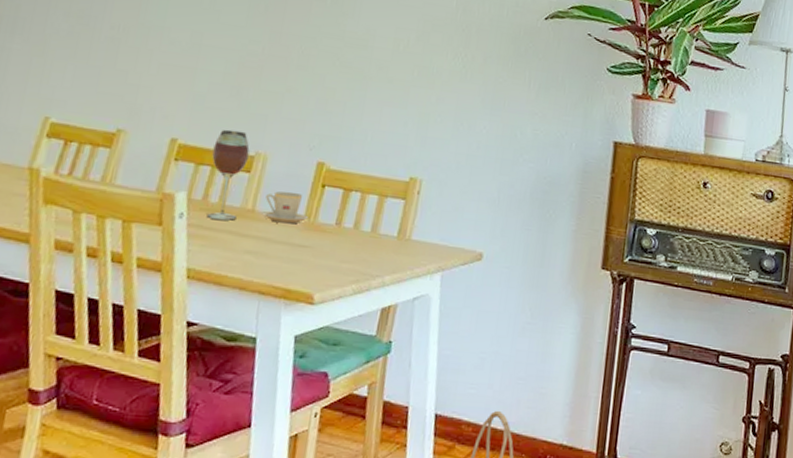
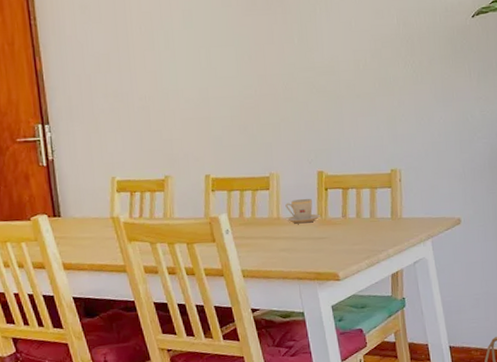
wineglass: present [206,129,250,221] -> none [237,159,268,230]

